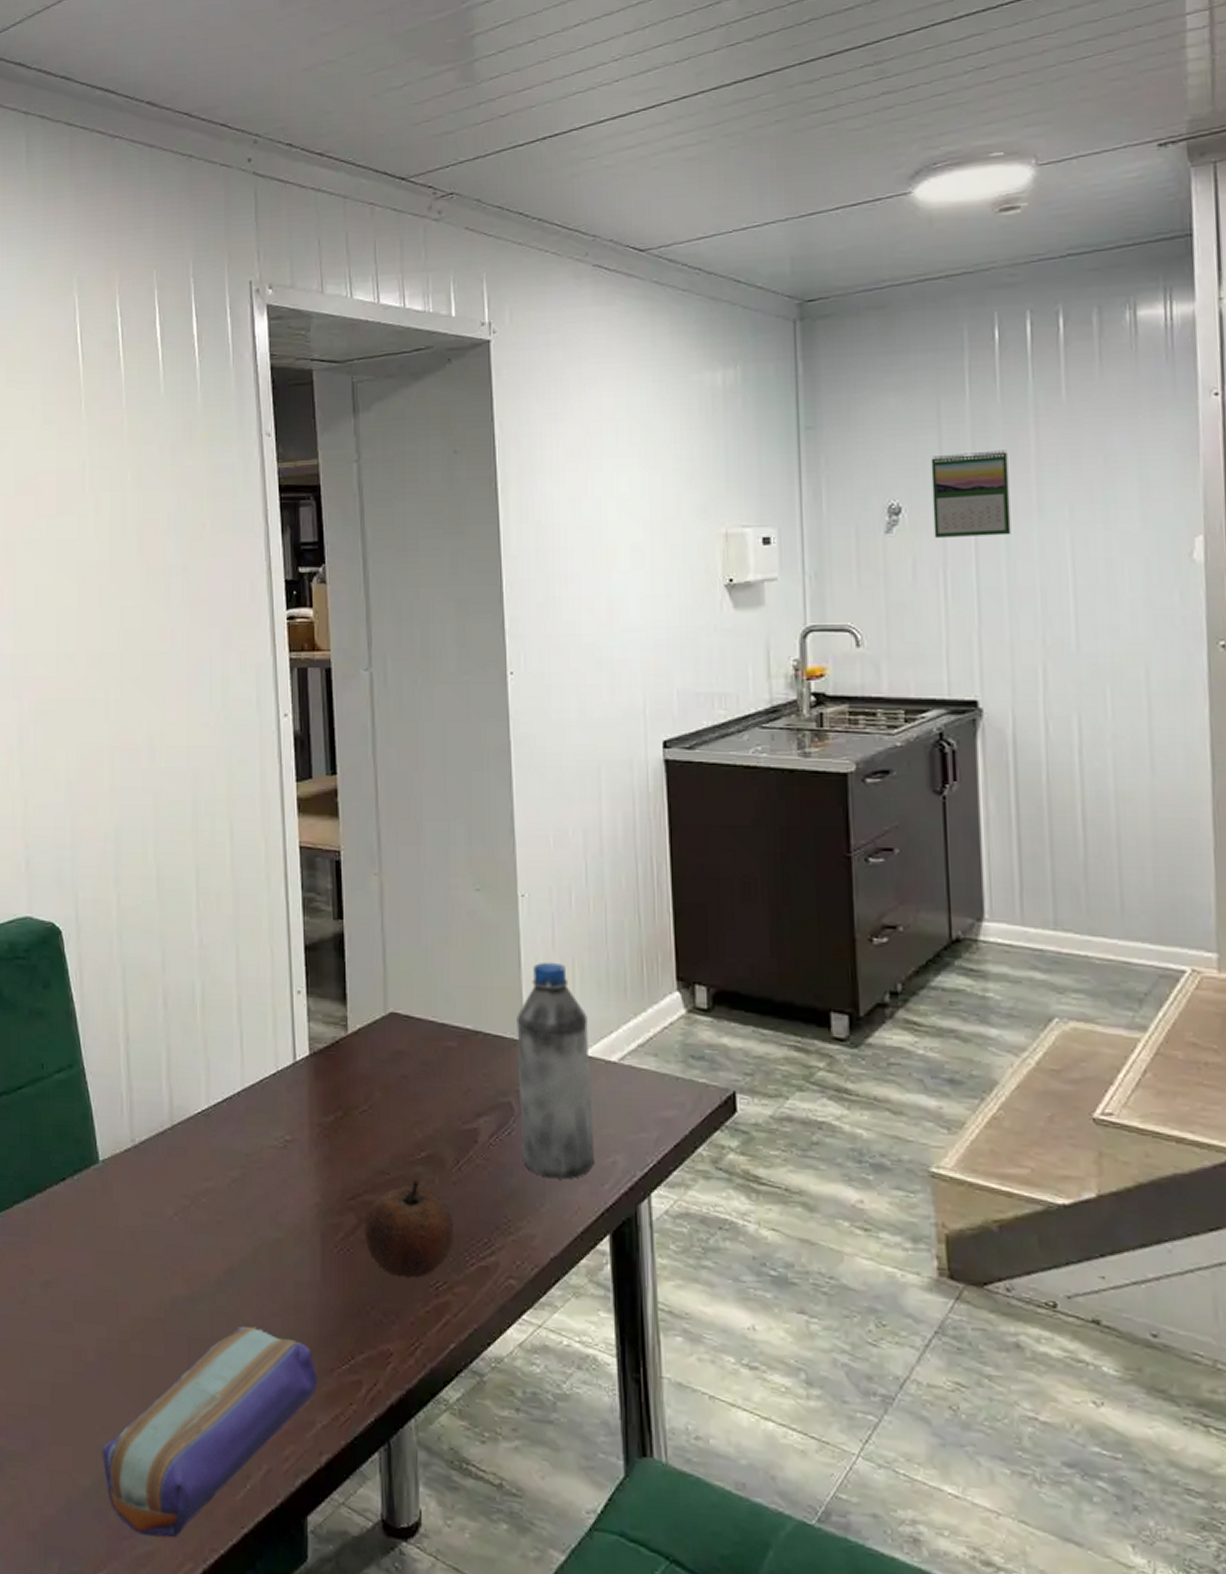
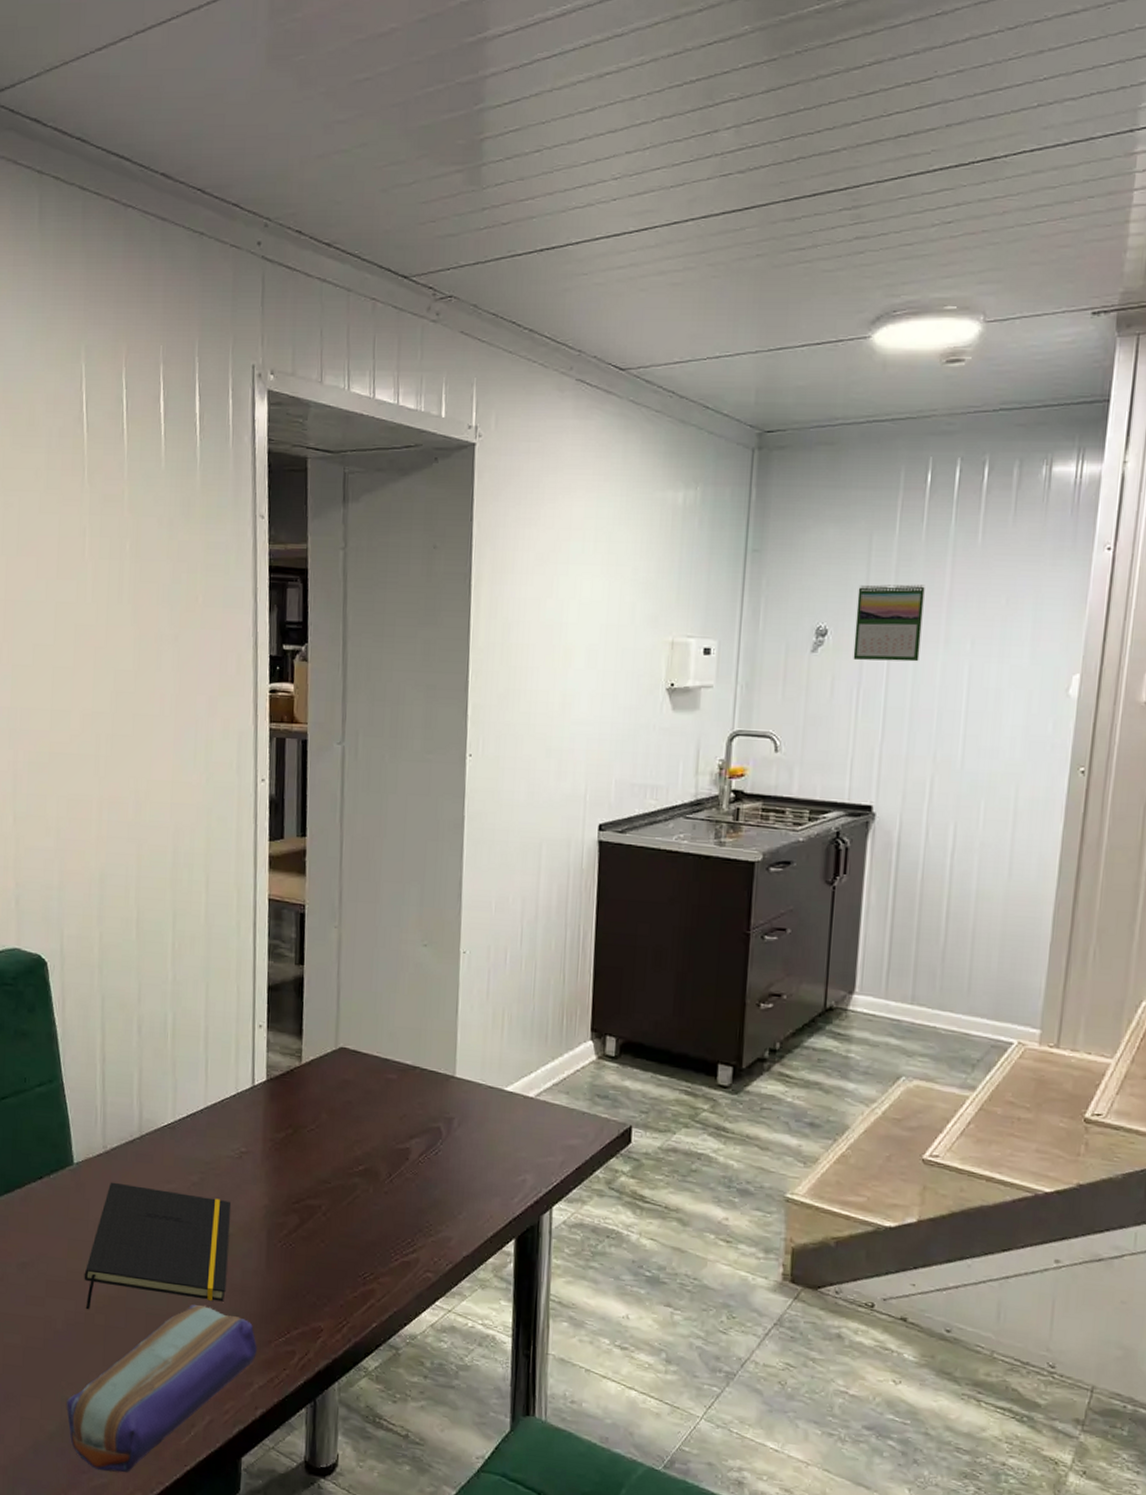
notepad: none [116,1181,277,1337] -> present [84,1182,230,1310]
fruit: present [363,1178,454,1279] -> none [304,1188,383,1270]
water bottle: present [516,961,594,1180] -> none [446,1010,512,1193]

